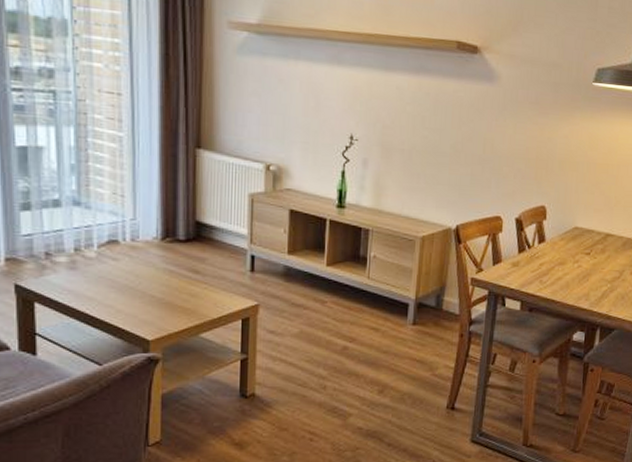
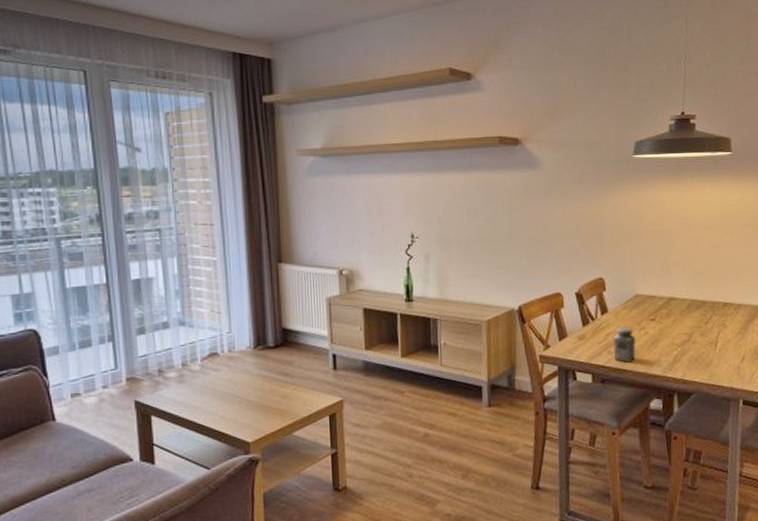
salt shaker: none [544,259,568,293] -> present [613,327,636,363]

